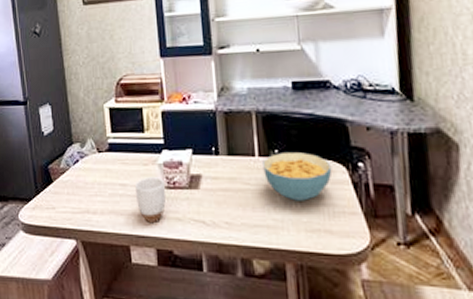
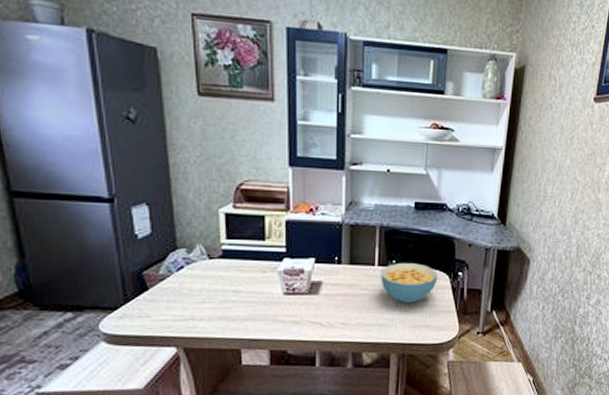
mug: present [135,177,166,222] -> none [251,284,283,326]

